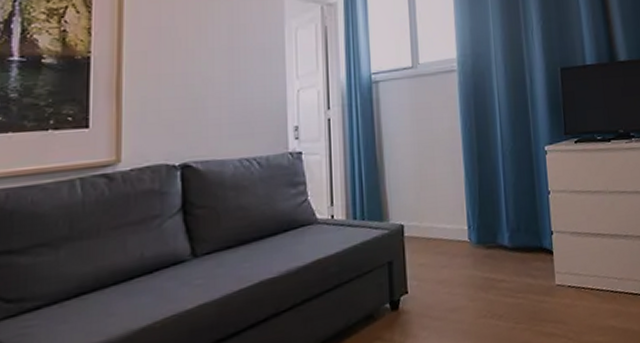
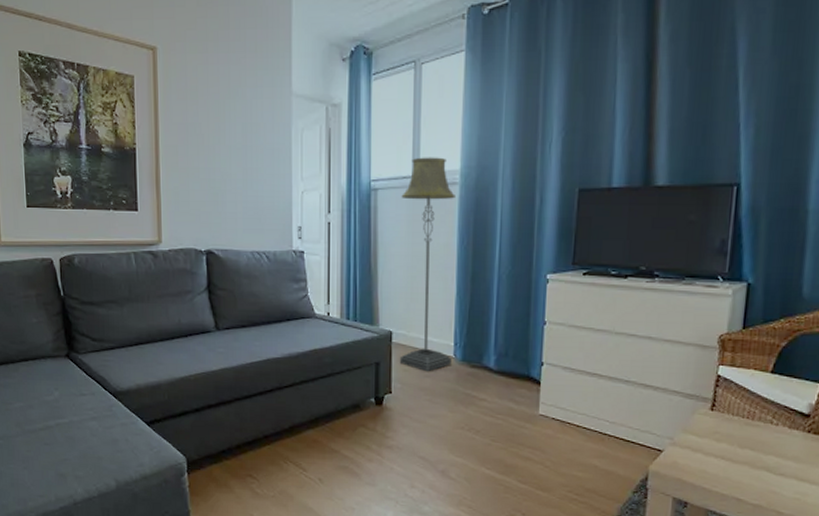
floor lamp: none [403,48,467,263] -> present [399,157,455,372]

